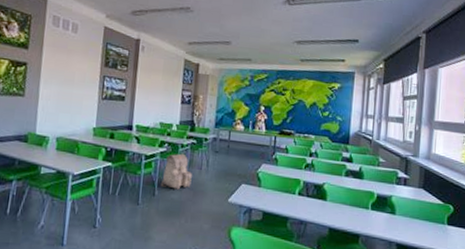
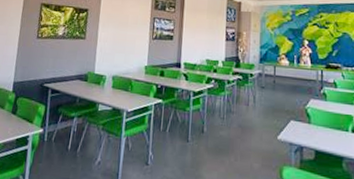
backpack: present [160,153,192,190] -> none [208,89,239,126]

